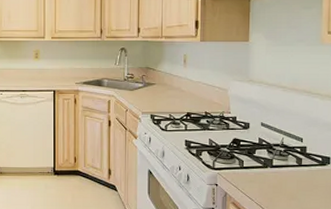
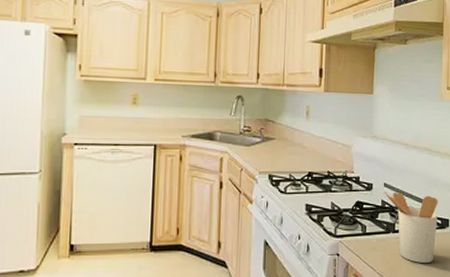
utensil holder: none [261,130,318,197] -> present [384,191,438,264]

